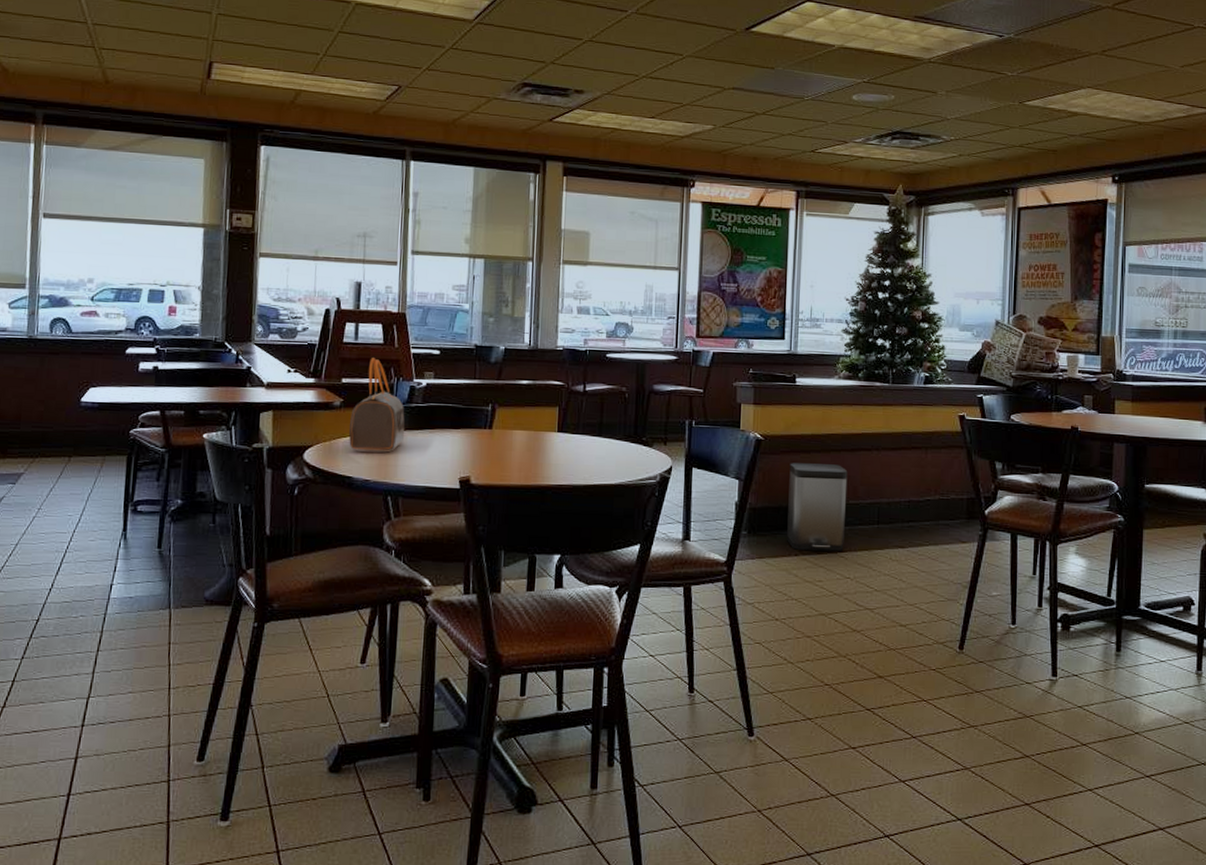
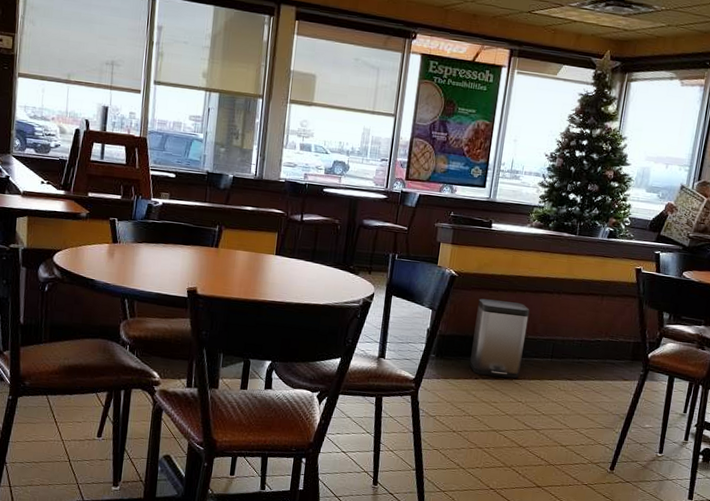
handbag: present [348,358,405,453] -> none [93,176,143,261]

